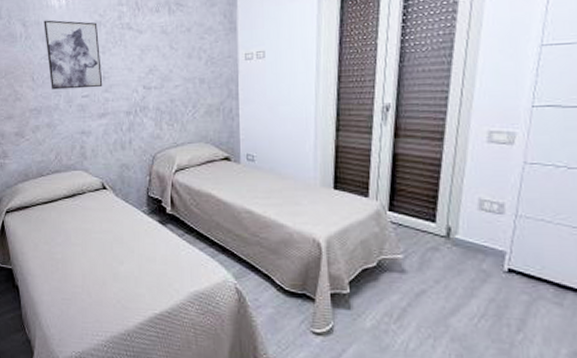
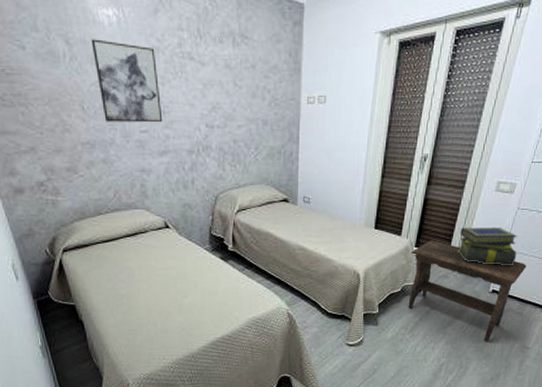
footstool: none [385,202,554,343] -> present [408,240,527,342]
stack of books: none [447,185,536,238] -> present [457,226,518,266]

